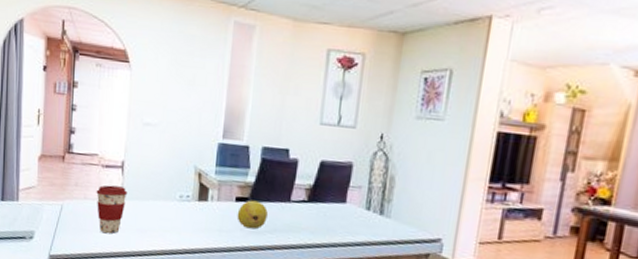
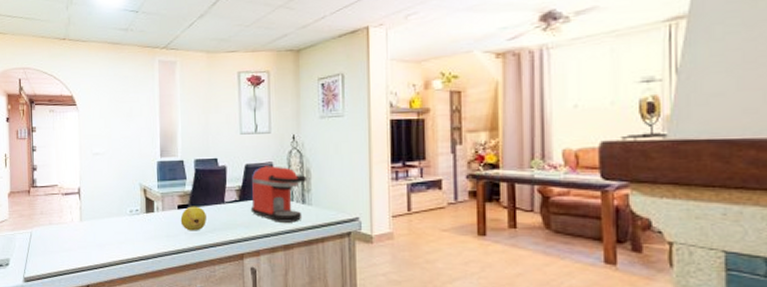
coffee cup: present [96,185,128,234] -> none [59,210,86,252]
coffee maker: none [319,165,390,235] -> present [250,166,307,223]

